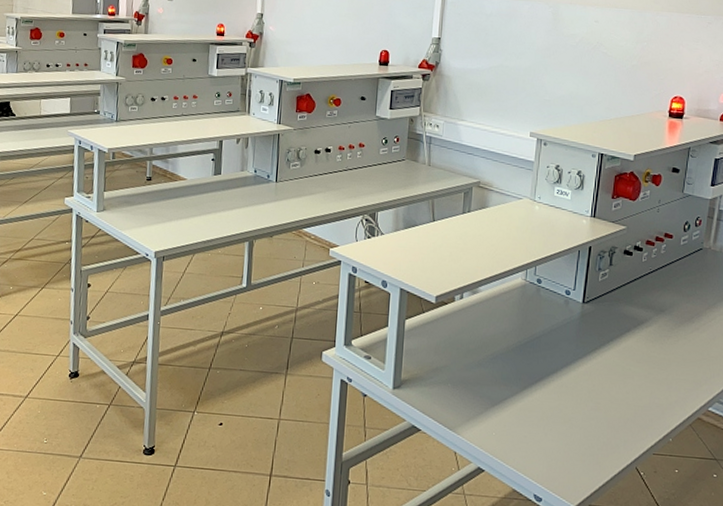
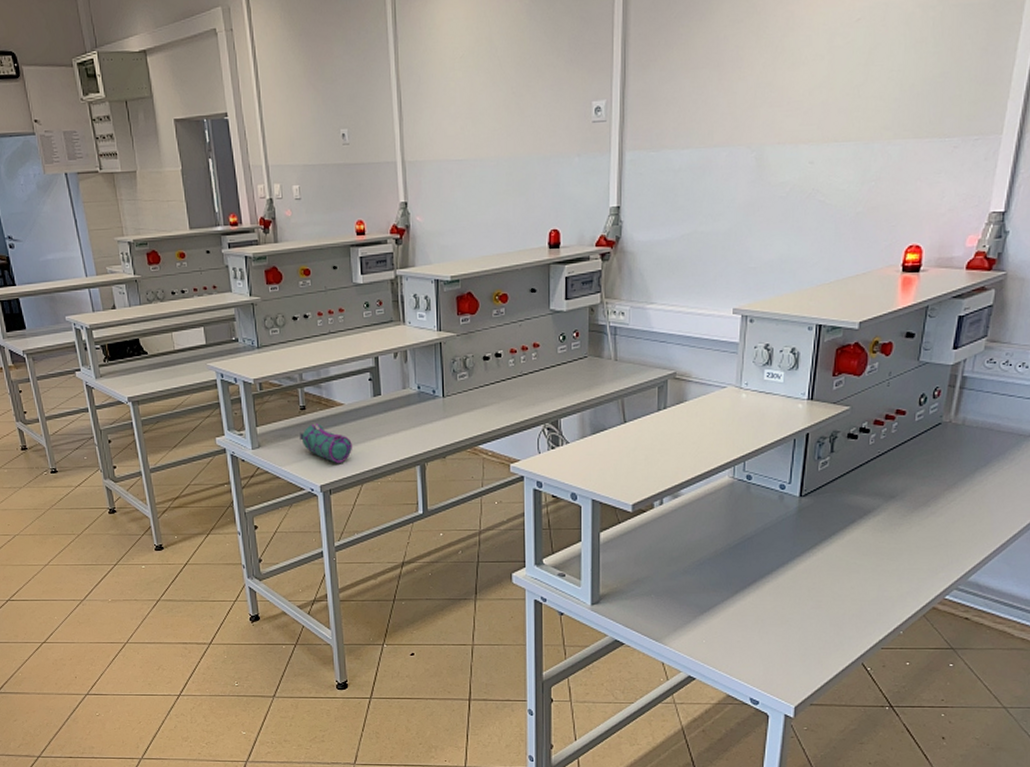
pencil case: none [142,193,189,233] -> present [300,423,352,463]

